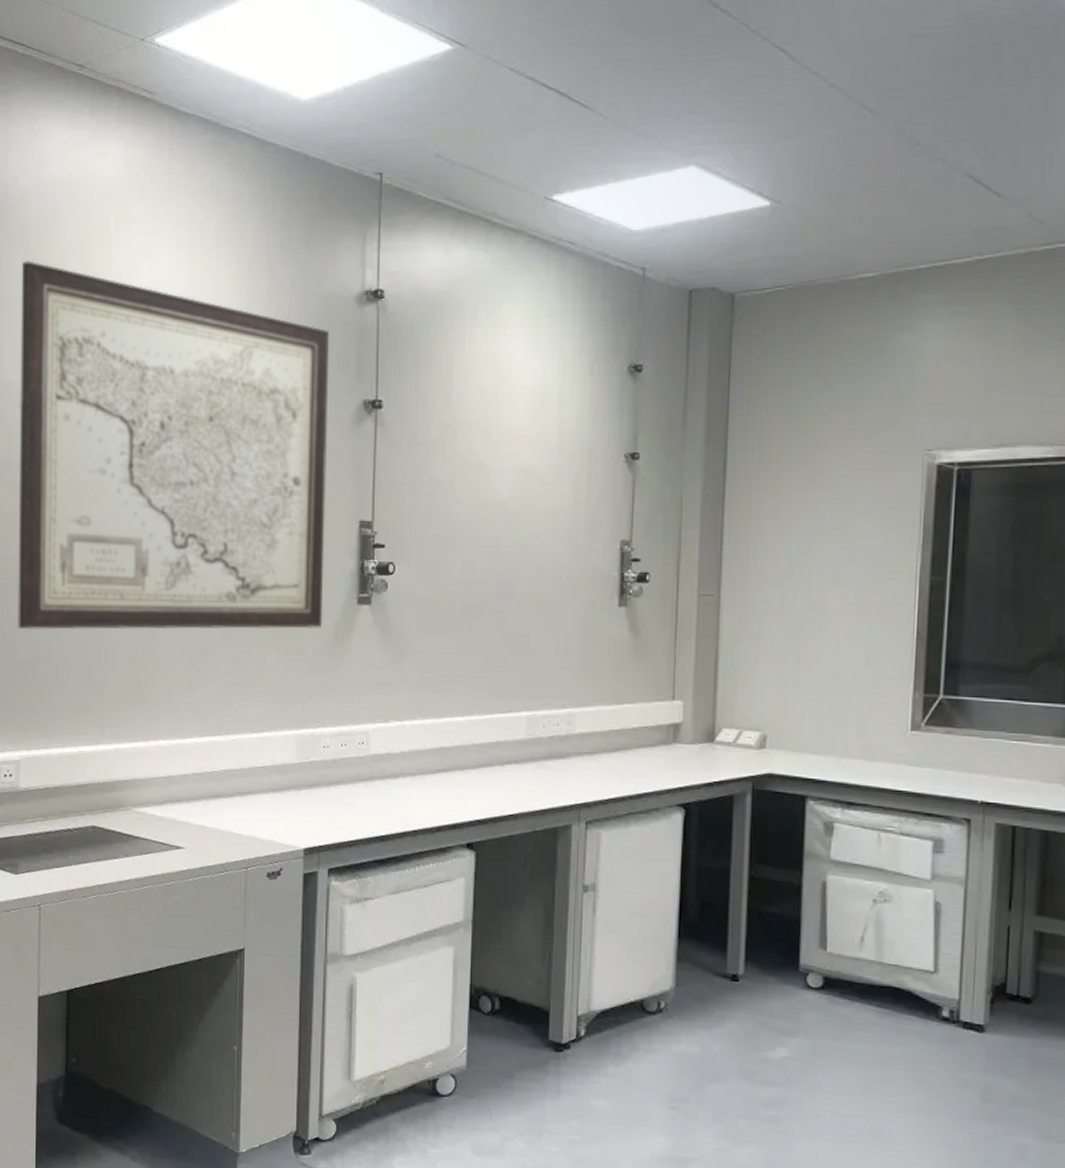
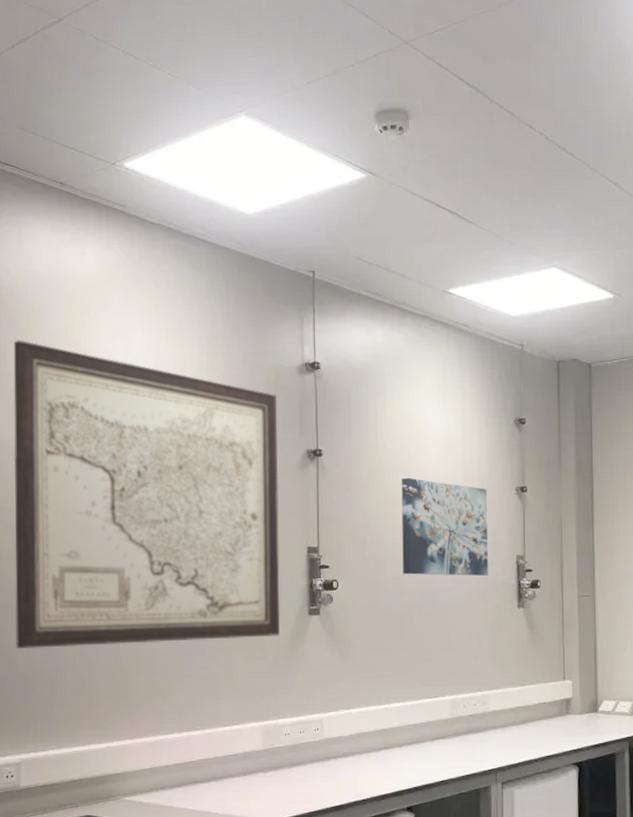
wall art: none [476,437,588,564] -> present [401,477,488,576]

